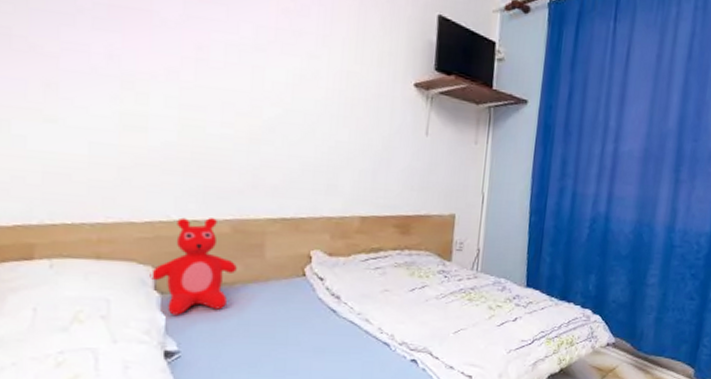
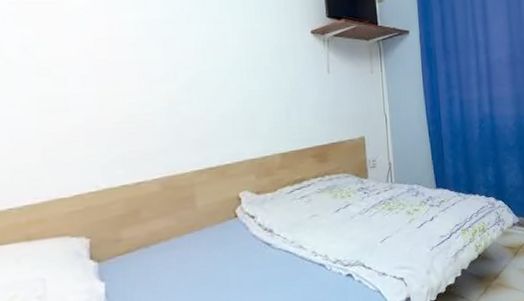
teddy bear: present [150,217,237,315] -> none [84,180,171,281]

